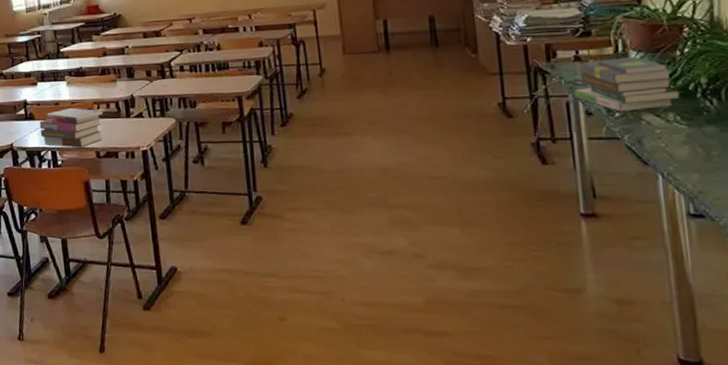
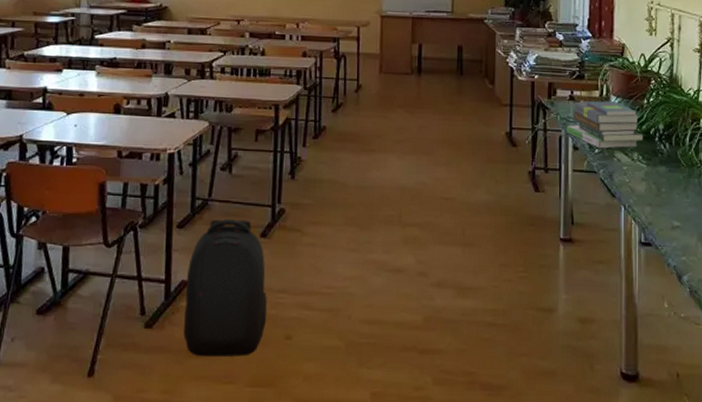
books: present [39,108,103,148] -> none [57,101,132,145]
backpack: none [175,209,258,337] -> present [183,219,268,357]

